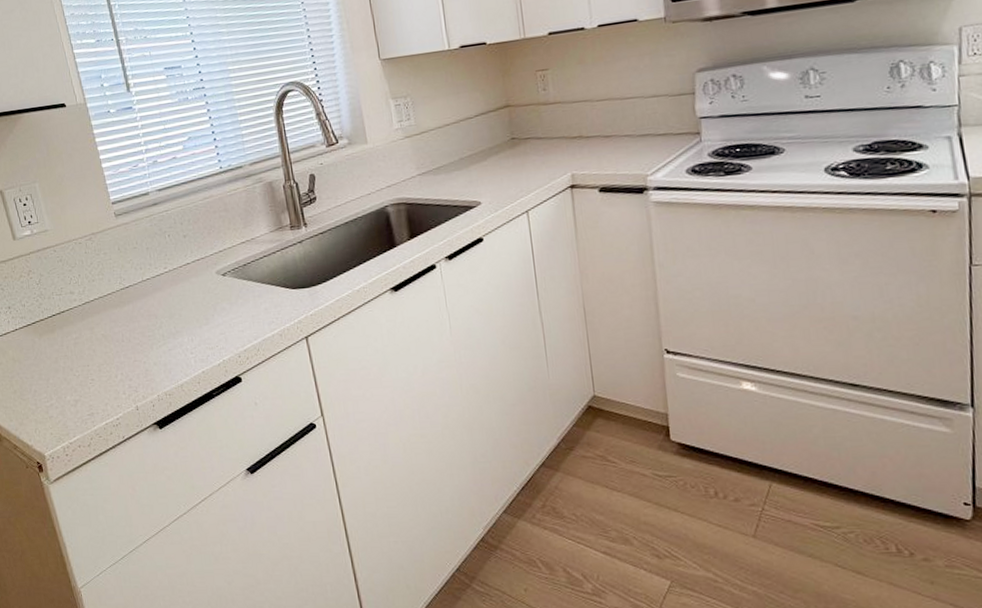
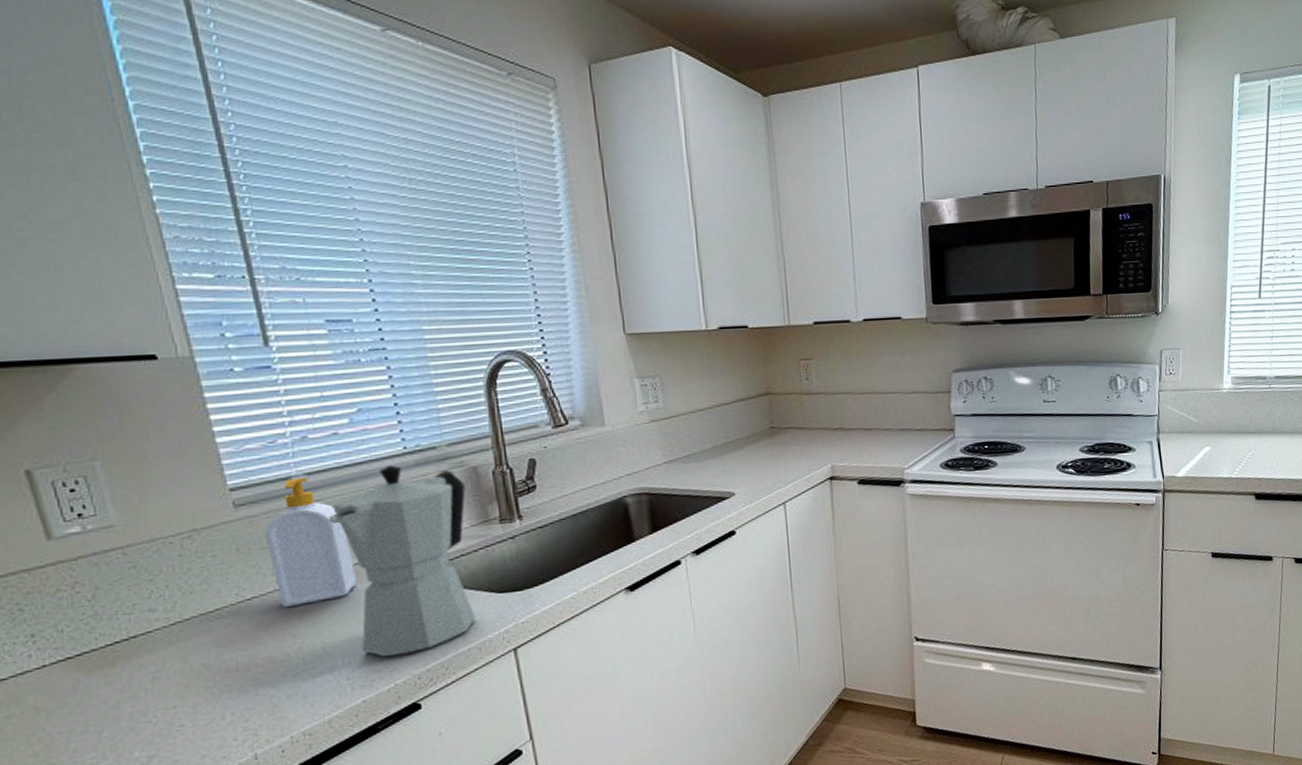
soap bottle: none [134,193,194,294] -> present [264,477,356,607]
moka pot: none [173,181,277,337] -> present [328,464,476,656]

